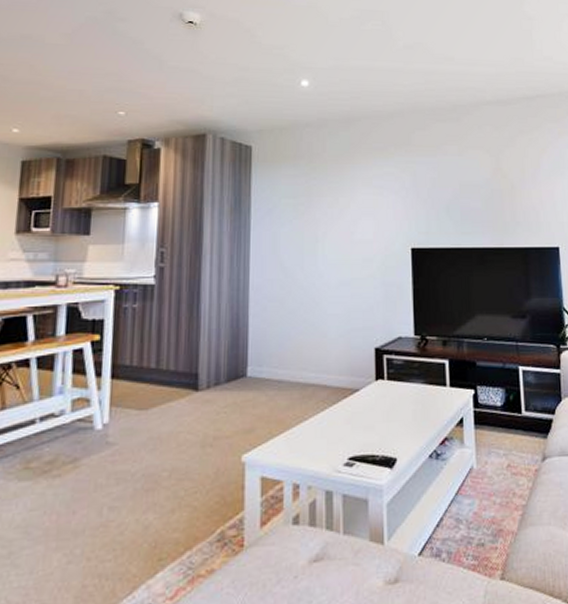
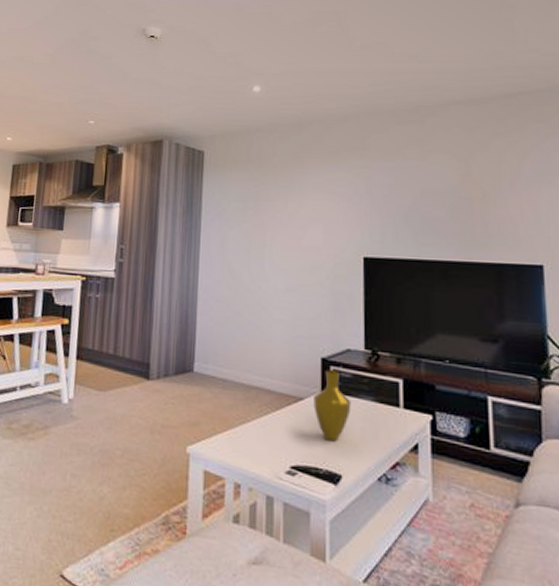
vase: none [369,358,404,428] -> present [313,369,352,442]

